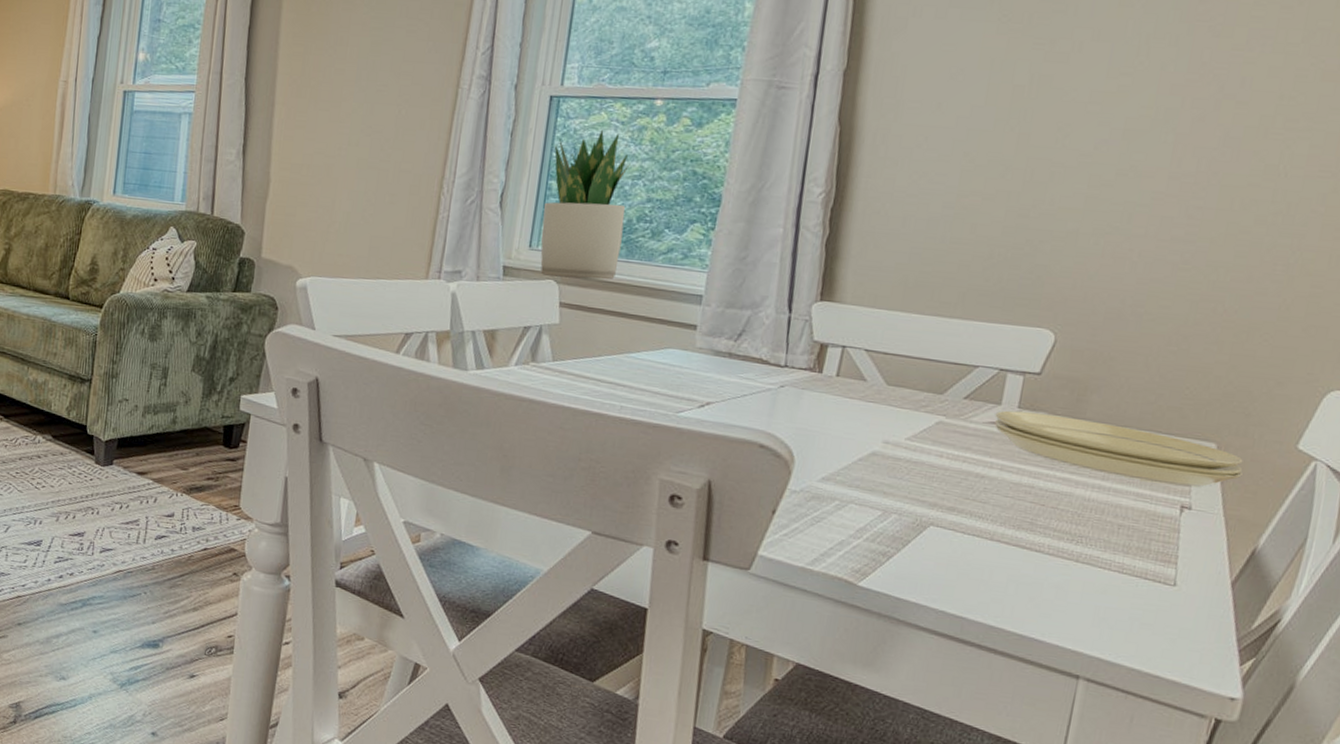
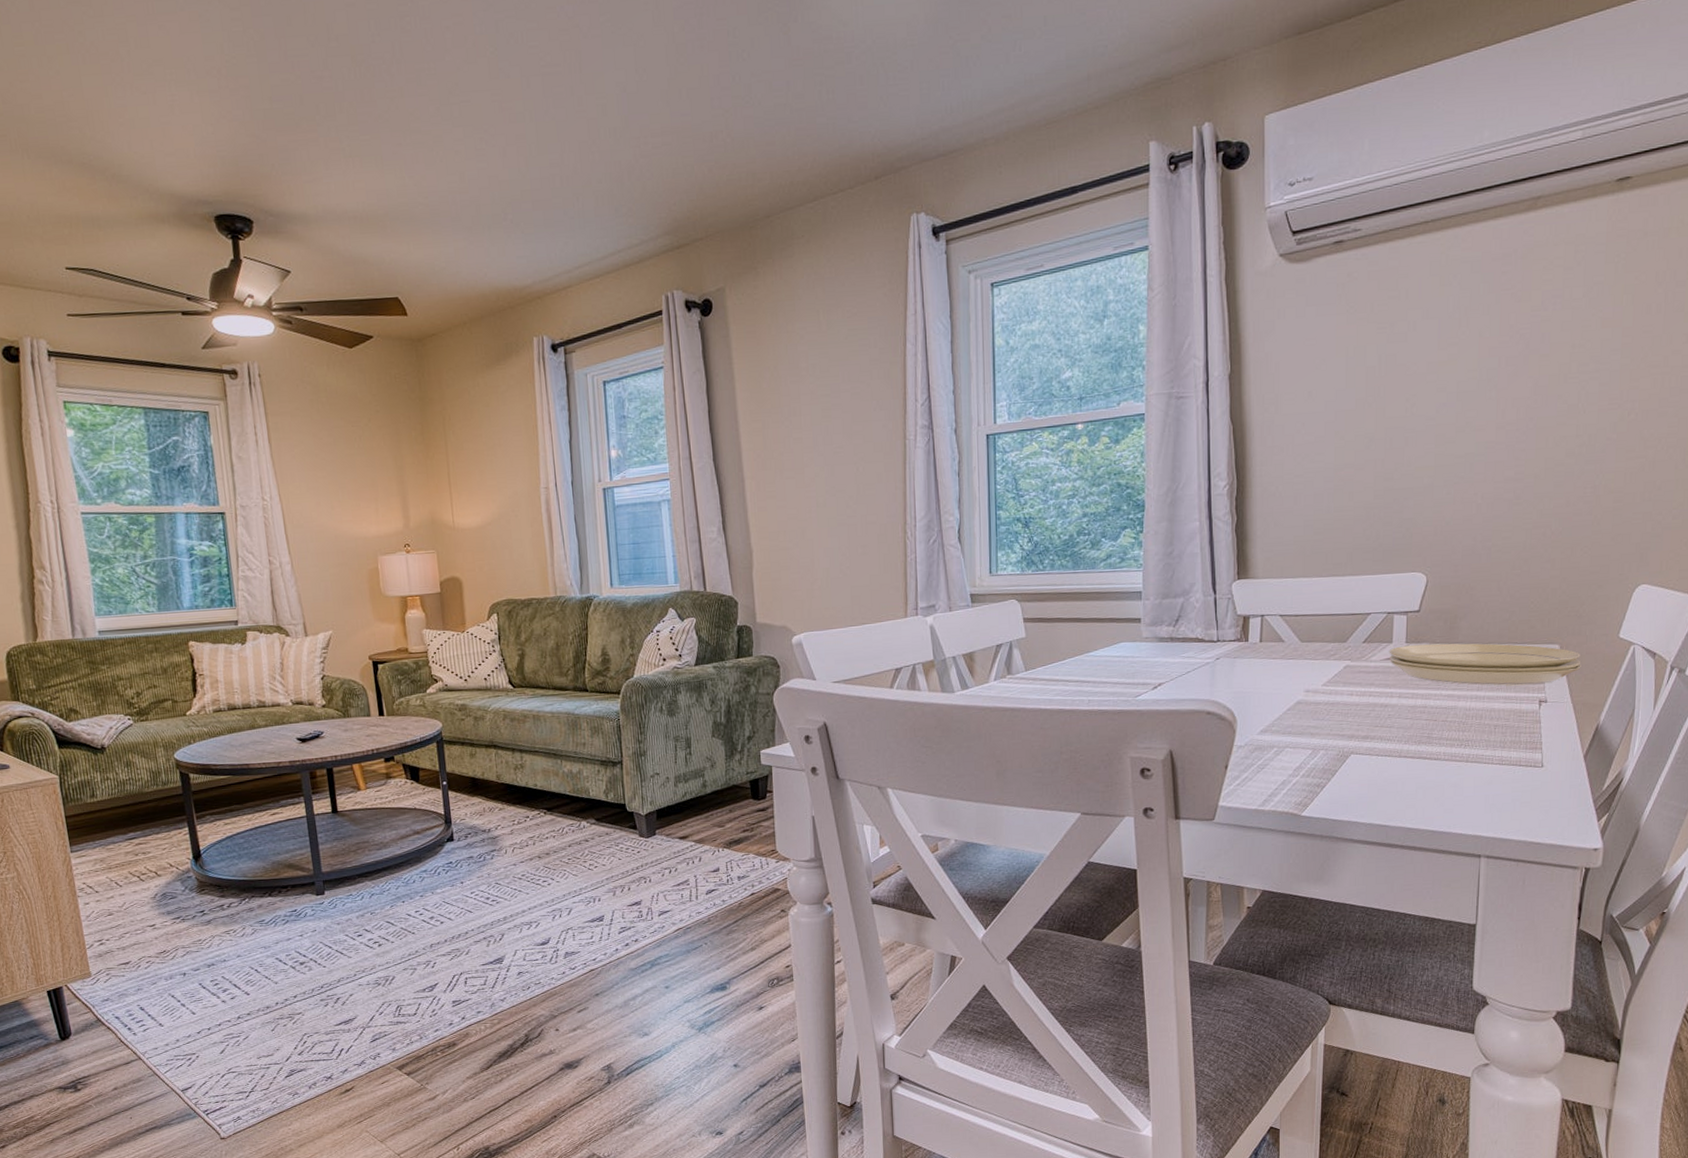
planter: present [540,129,631,280] -> none [997,458,1067,597]

